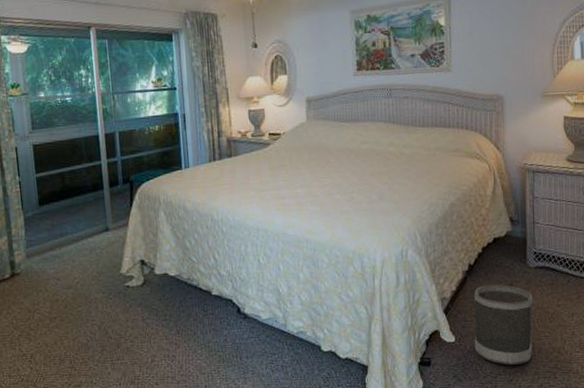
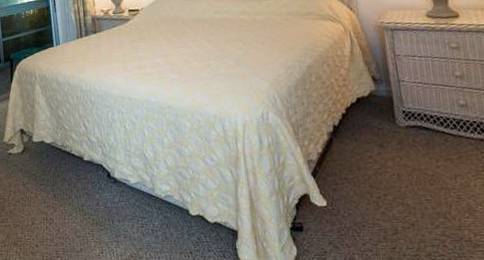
wastebasket: present [473,284,533,366] -> none [342,145,415,232]

